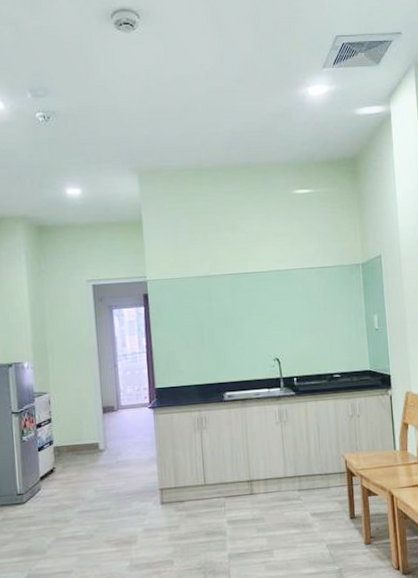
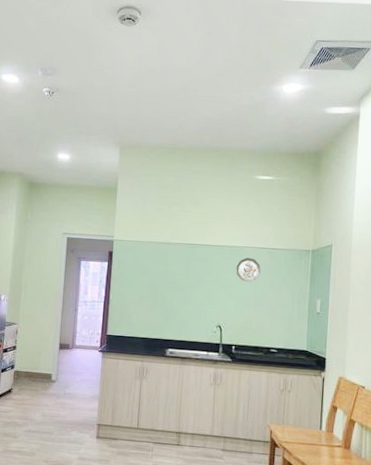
decorative plate: none [286,280,312,307] -> present [236,257,261,282]

